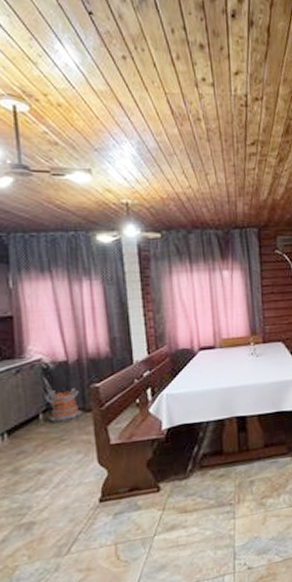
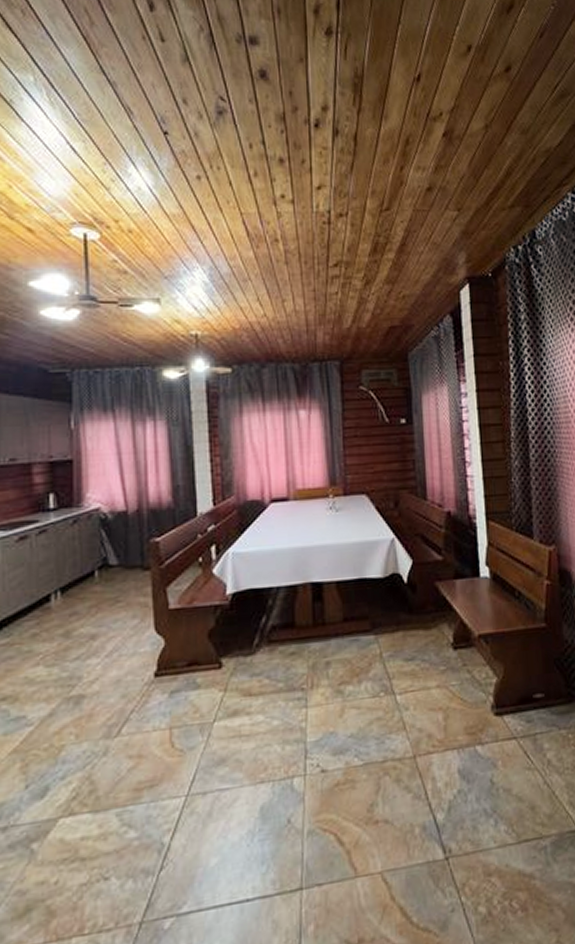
bucket: present [45,388,82,422] -> none [102,543,140,580]

